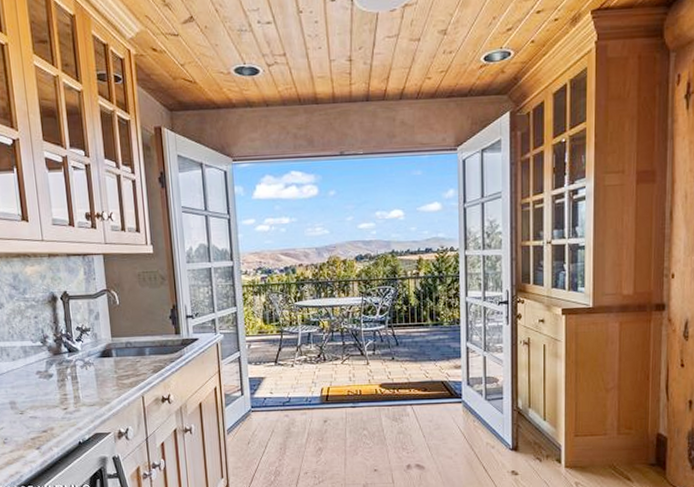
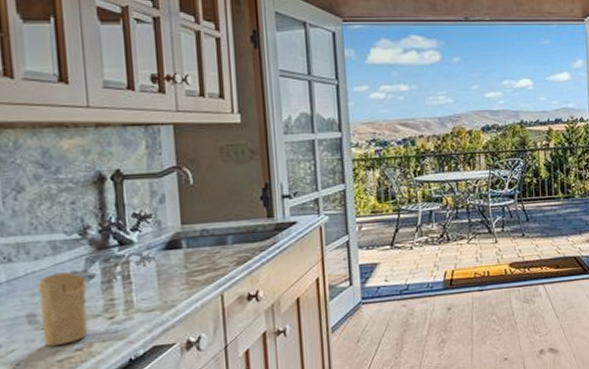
candle: none [15,371,50,427] -> present [37,271,88,346]

